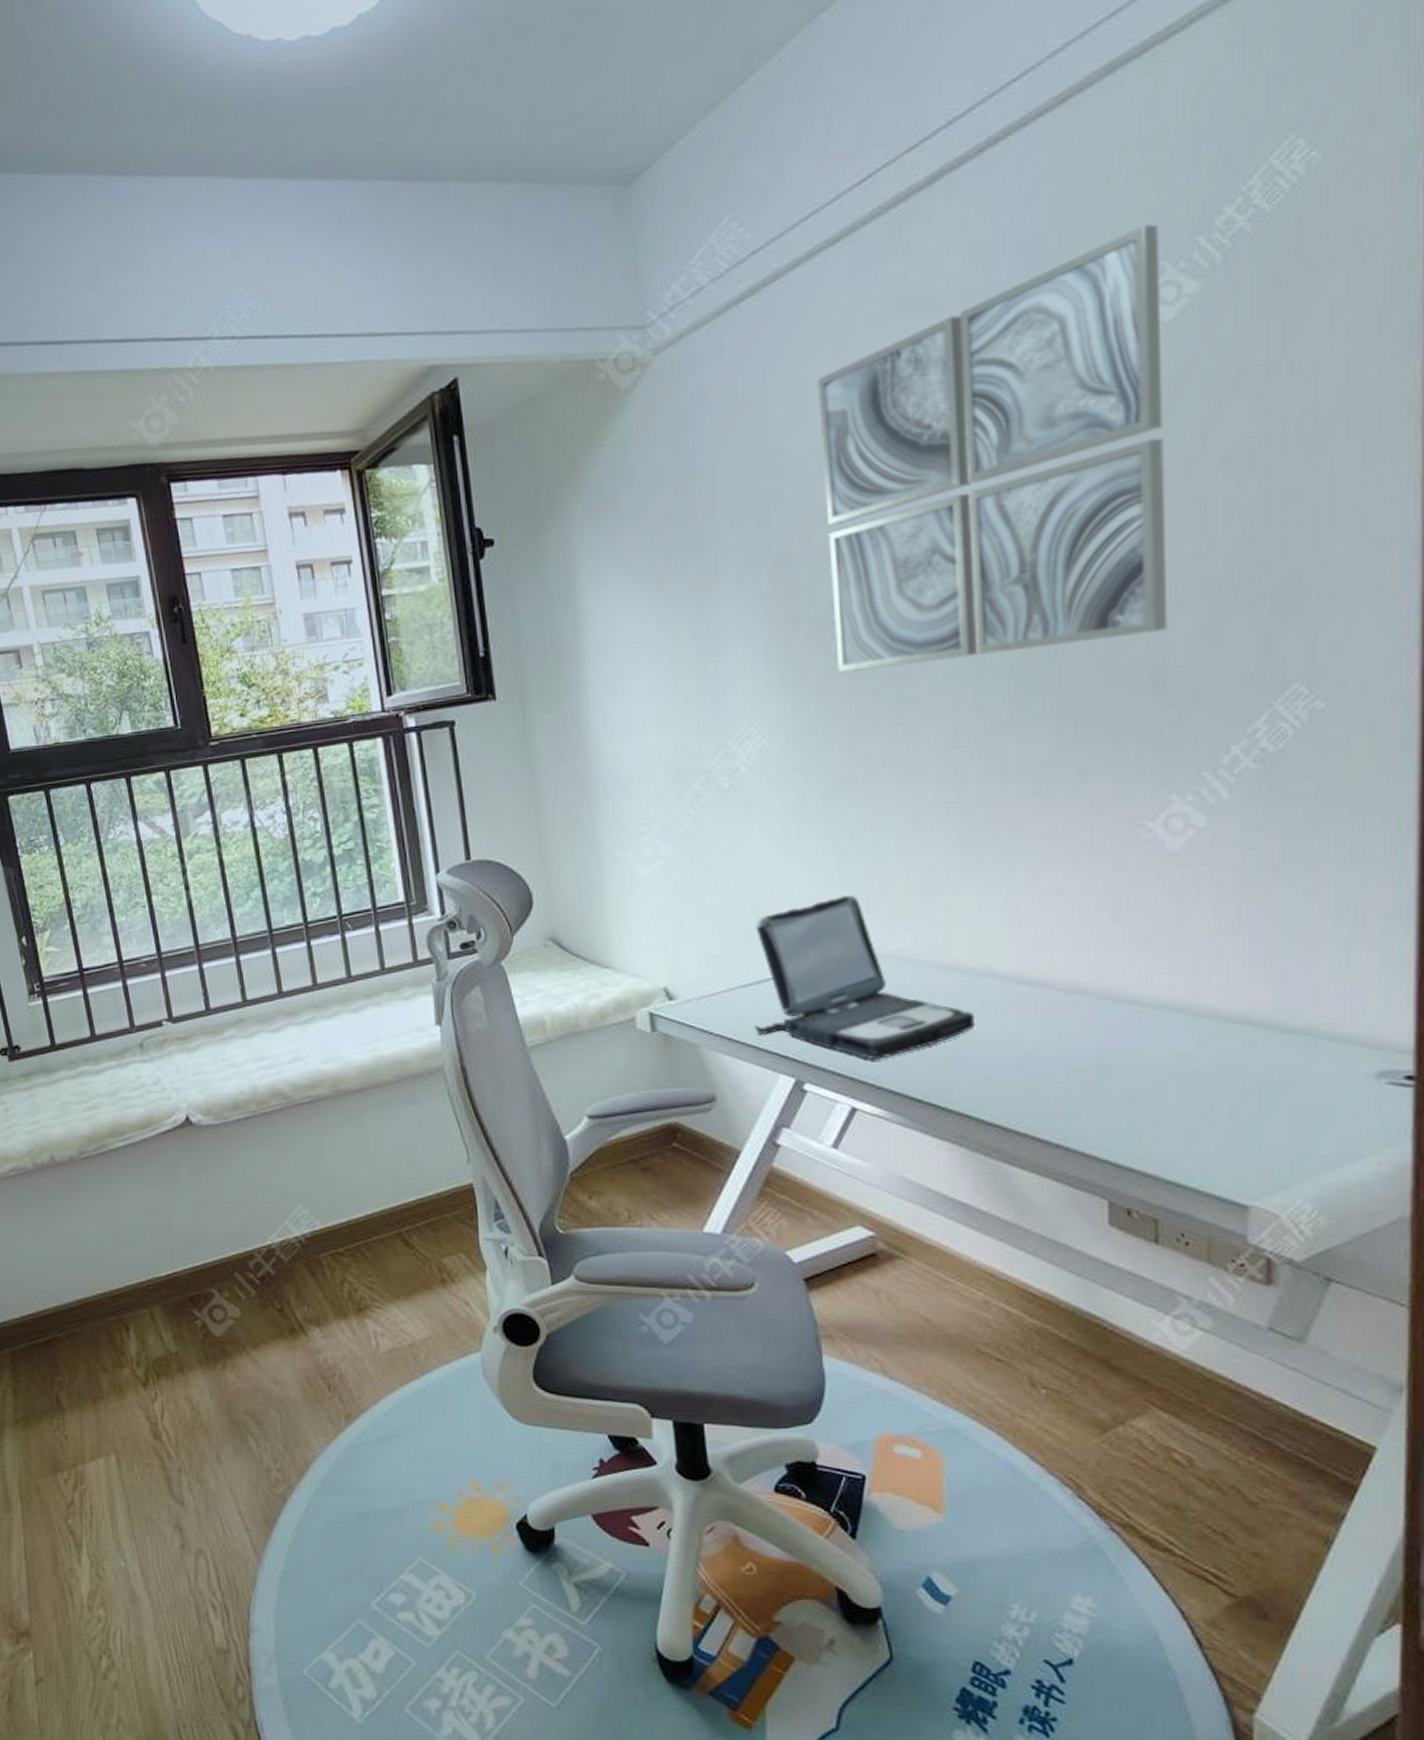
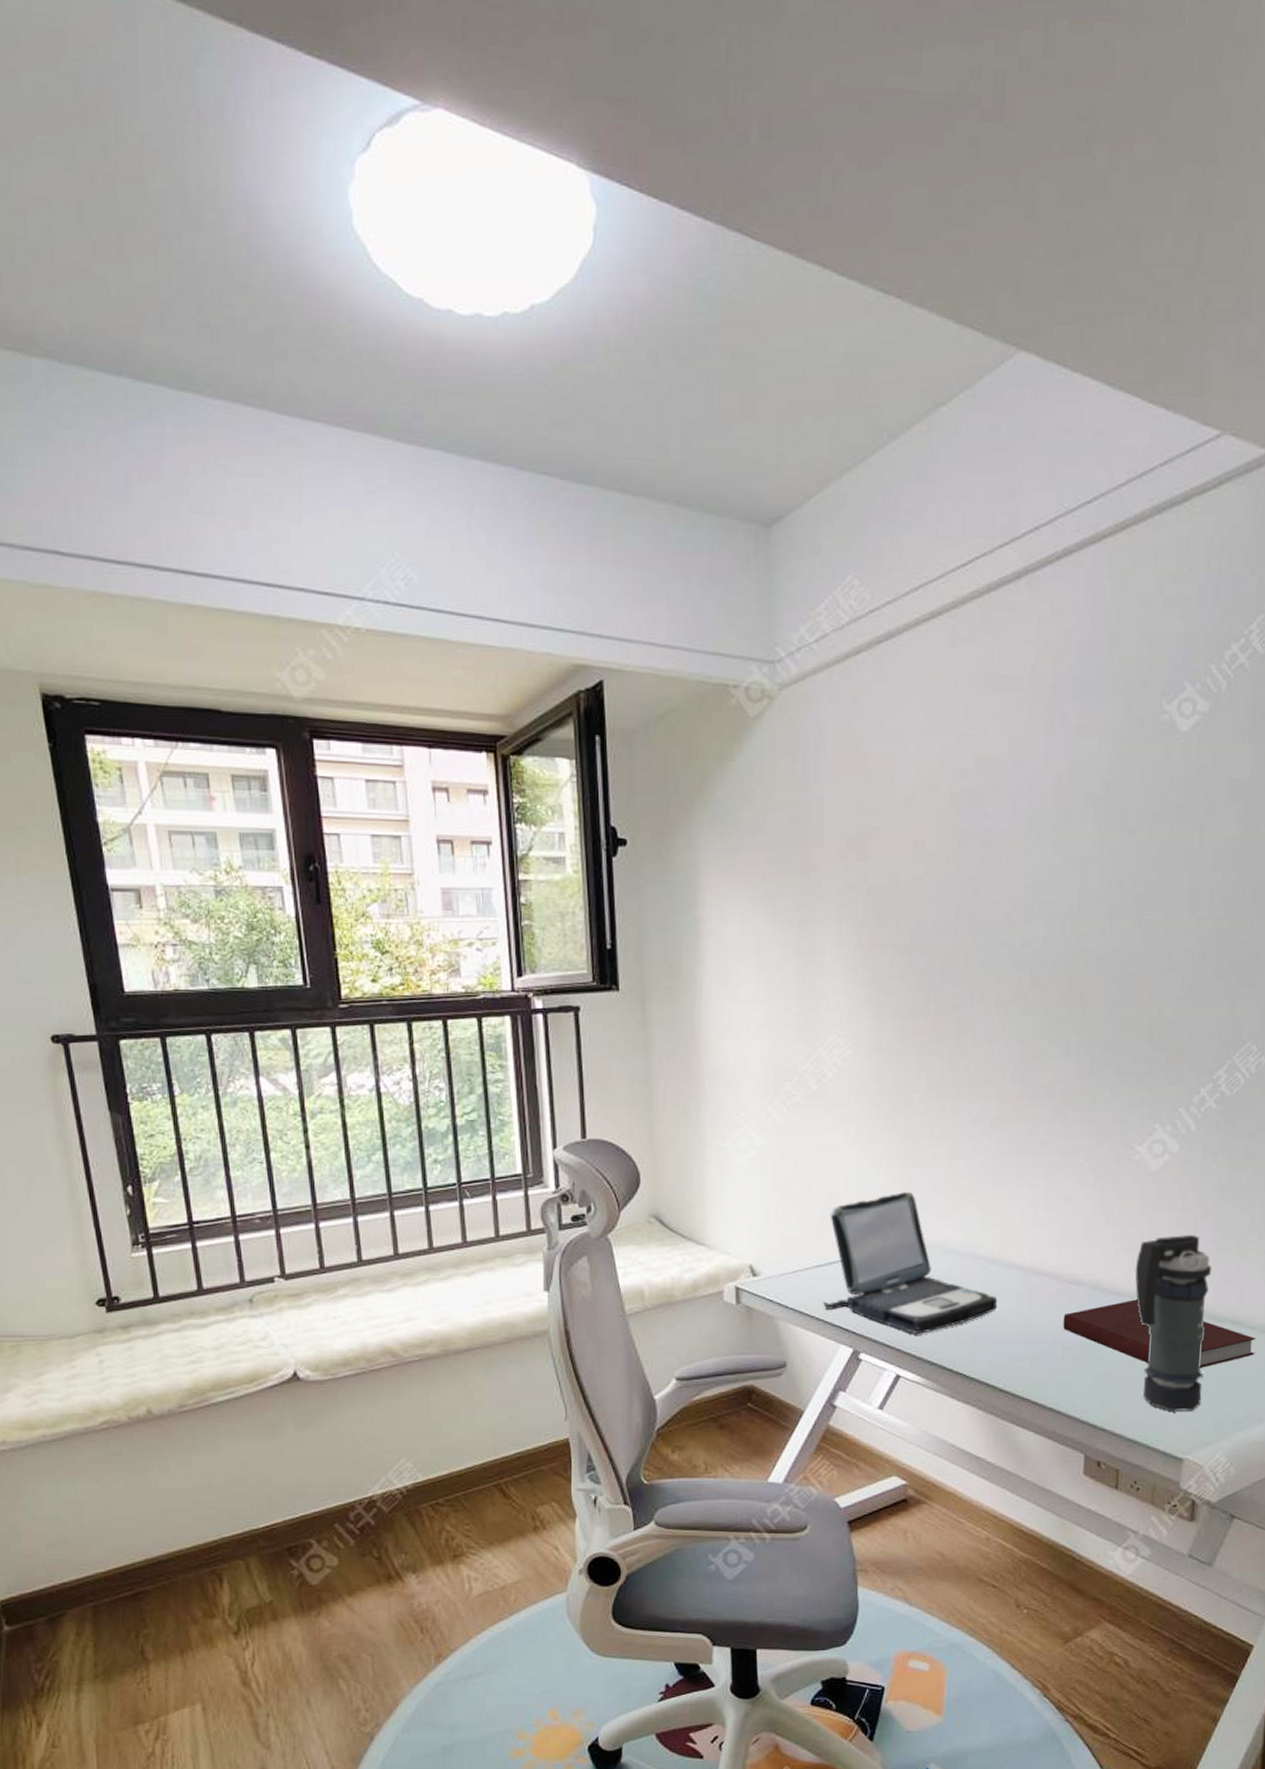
wall art: present [816,224,1168,672] -> none [912,648,1184,997]
notebook: none [1064,1009,1342,1092] -> present [1063,1299,1256,1368]
smoke grenade: none [1158,927,1269,1146] -> present [1135,1235,1211,1411]

